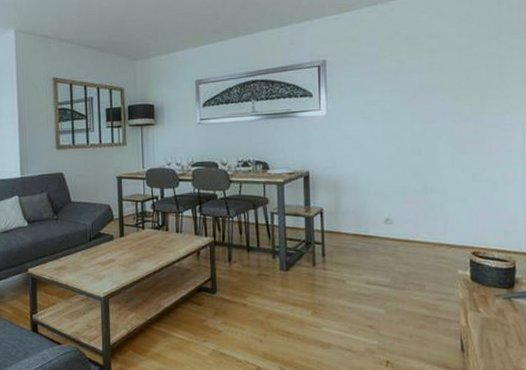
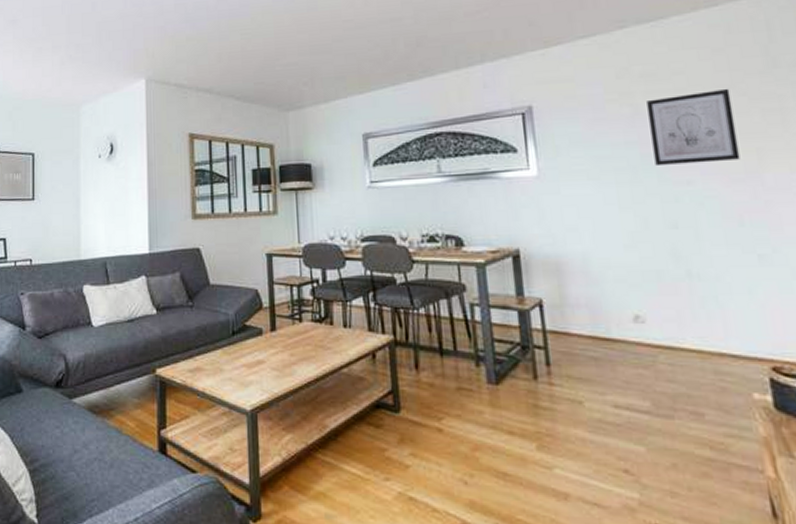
wall art: none [409,49,469,108] -> present [647,88,740,165]

